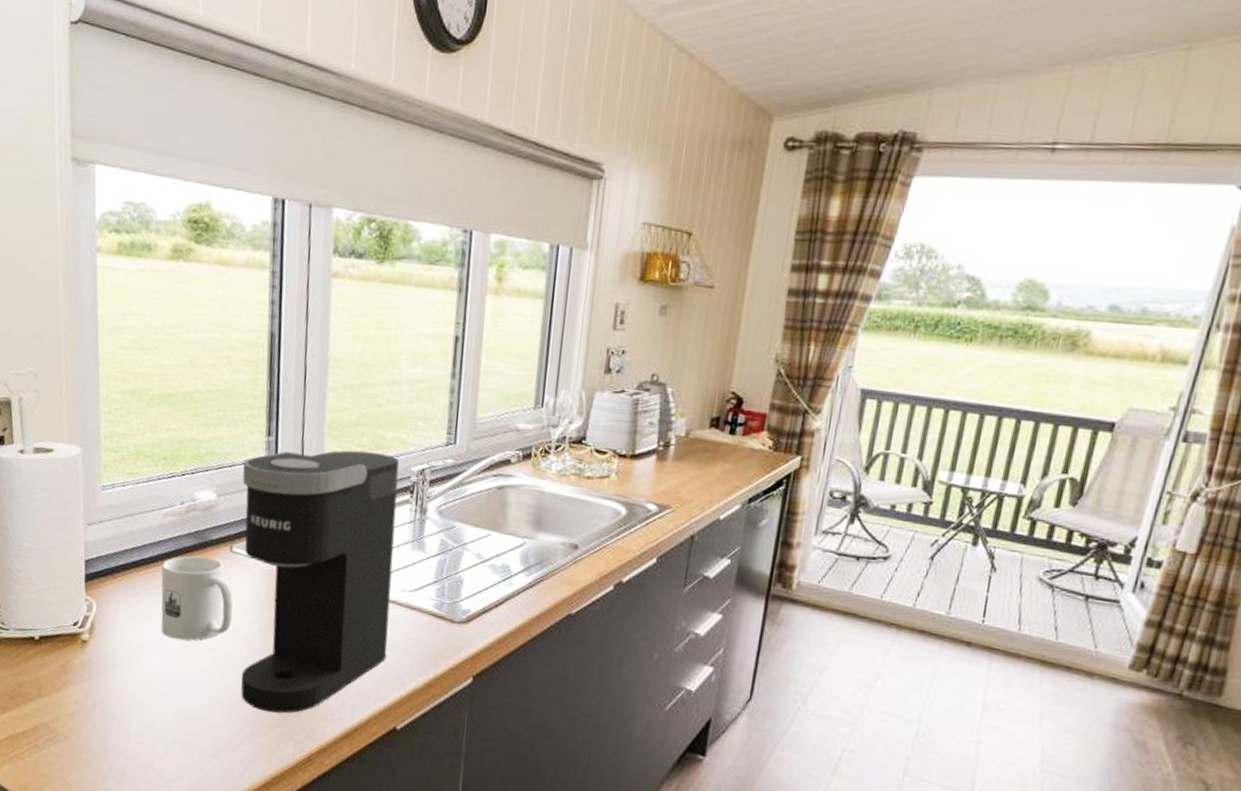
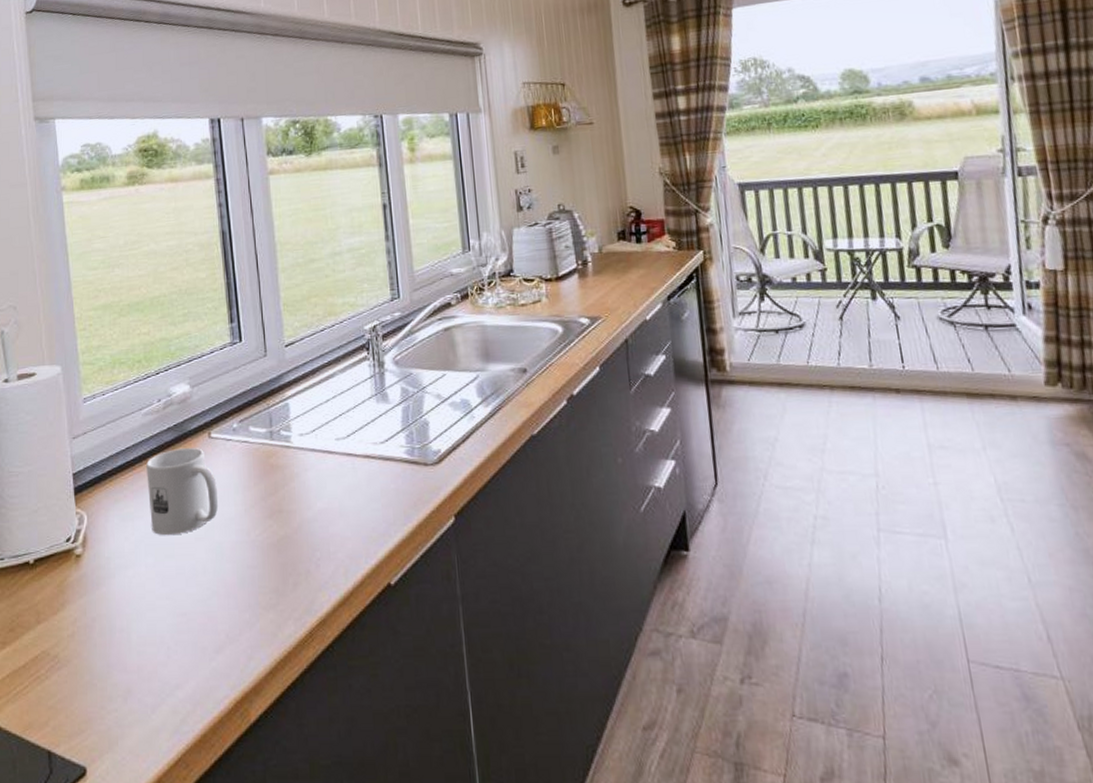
coffee maker: present [241,450,400,714] -> none [211,319,370,593]

